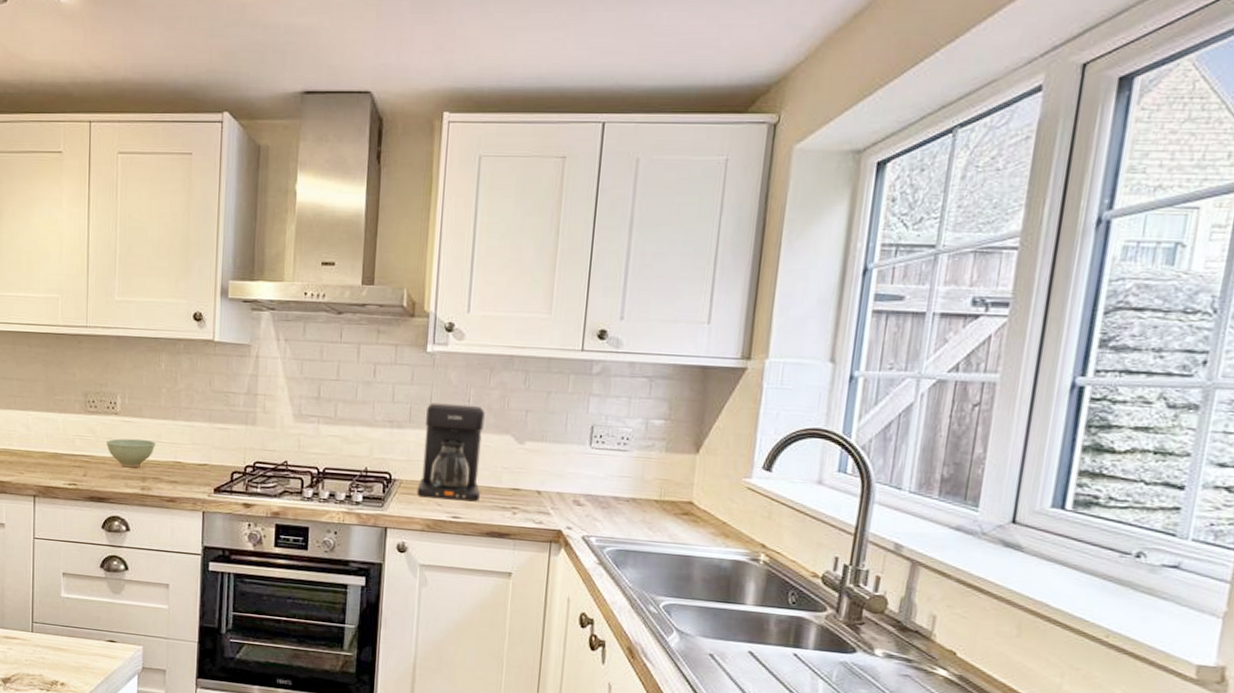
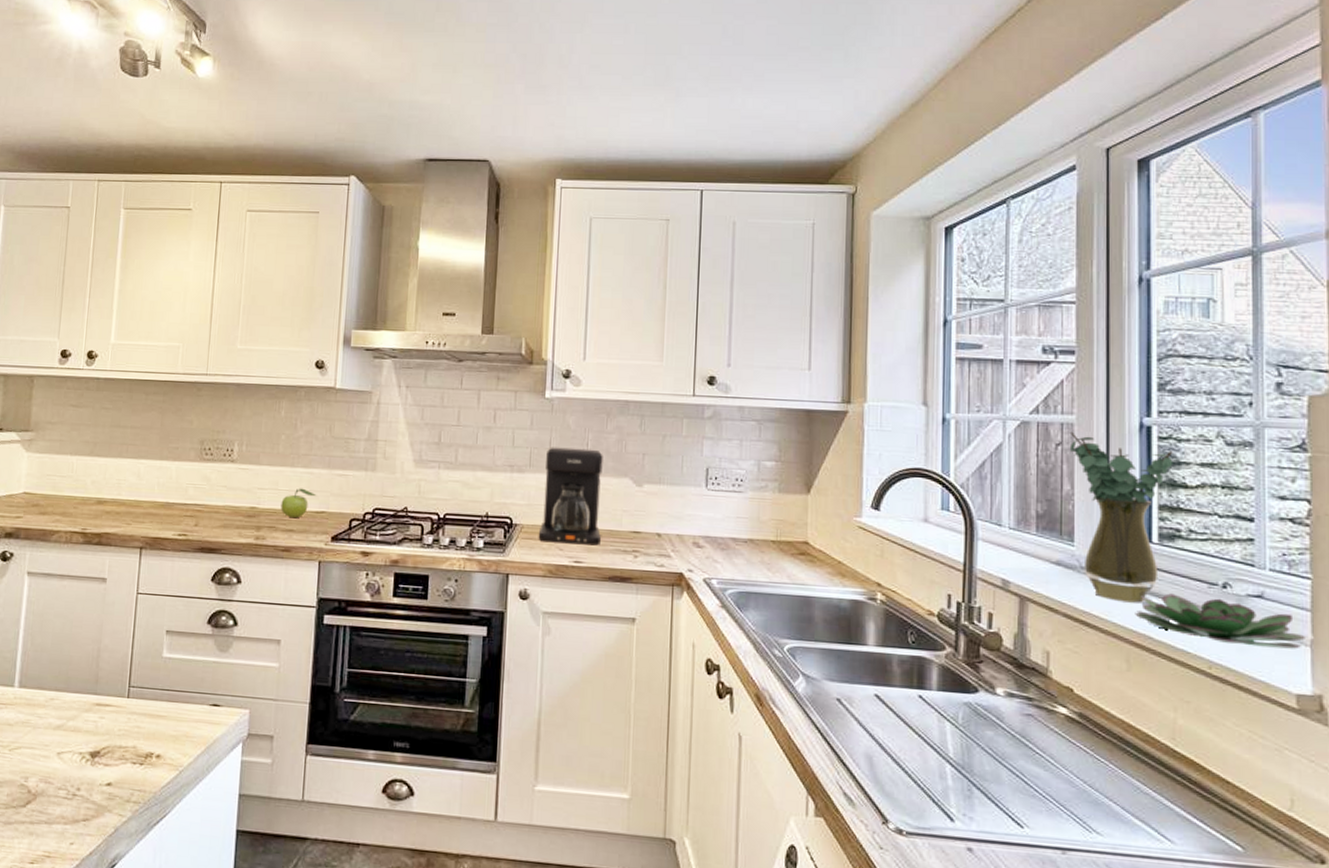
bowl: present [105,438,156,468] -> none [220,486,273,517]
fruit: none [164,441,199,471] -> present [281,488,317,519]
vase: none [986,391,1105,571] -> present [1069,431,1173,603]
succulent plant: none [1034,561,1221,621] -> present [1135,593,1307,649]

